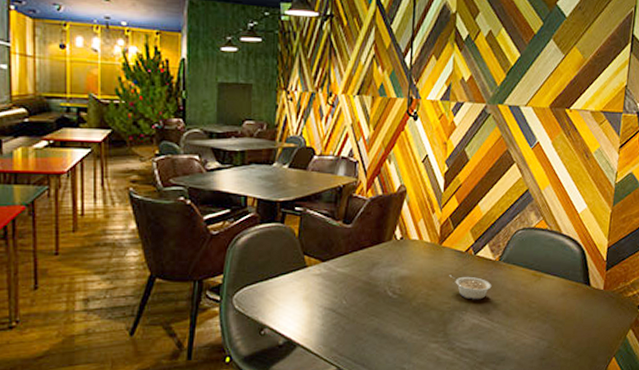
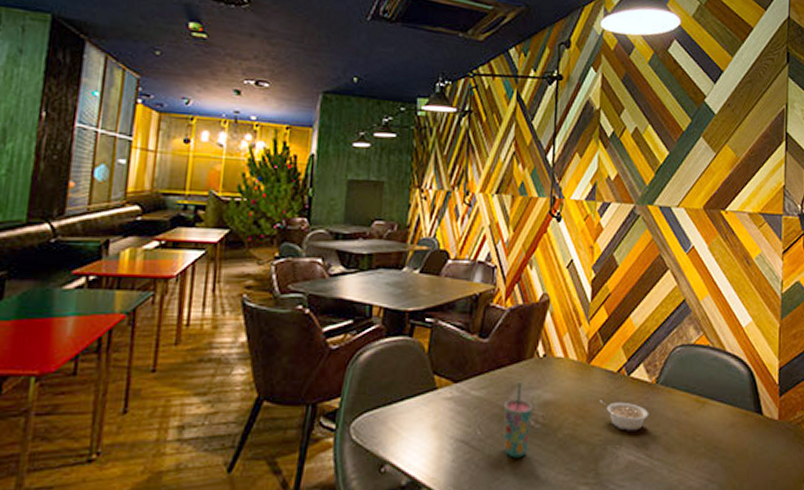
cup: none [365,261,391,322] -> present [503,382,532,458]

